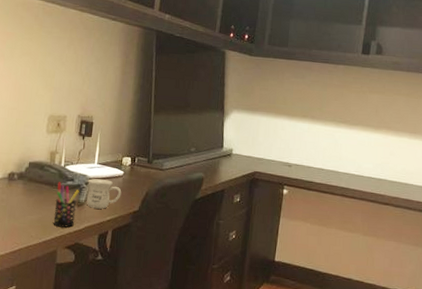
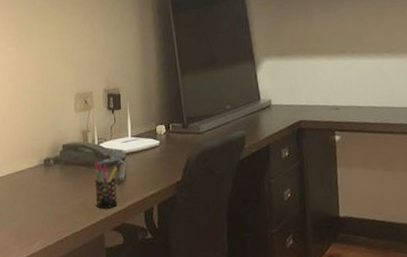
mug: present [87,178,122,209] -> none [124,152,161,184]

